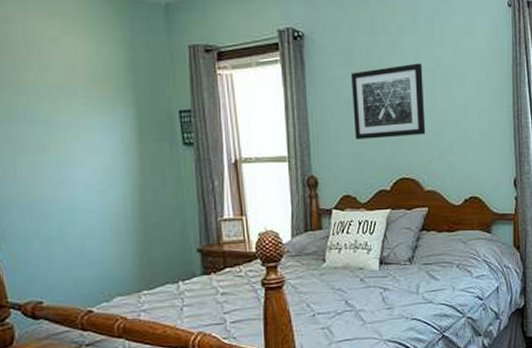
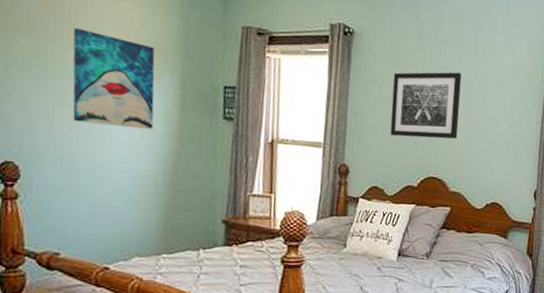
wall art: none [21,71,115,167] -> present [72,28,155,130]

